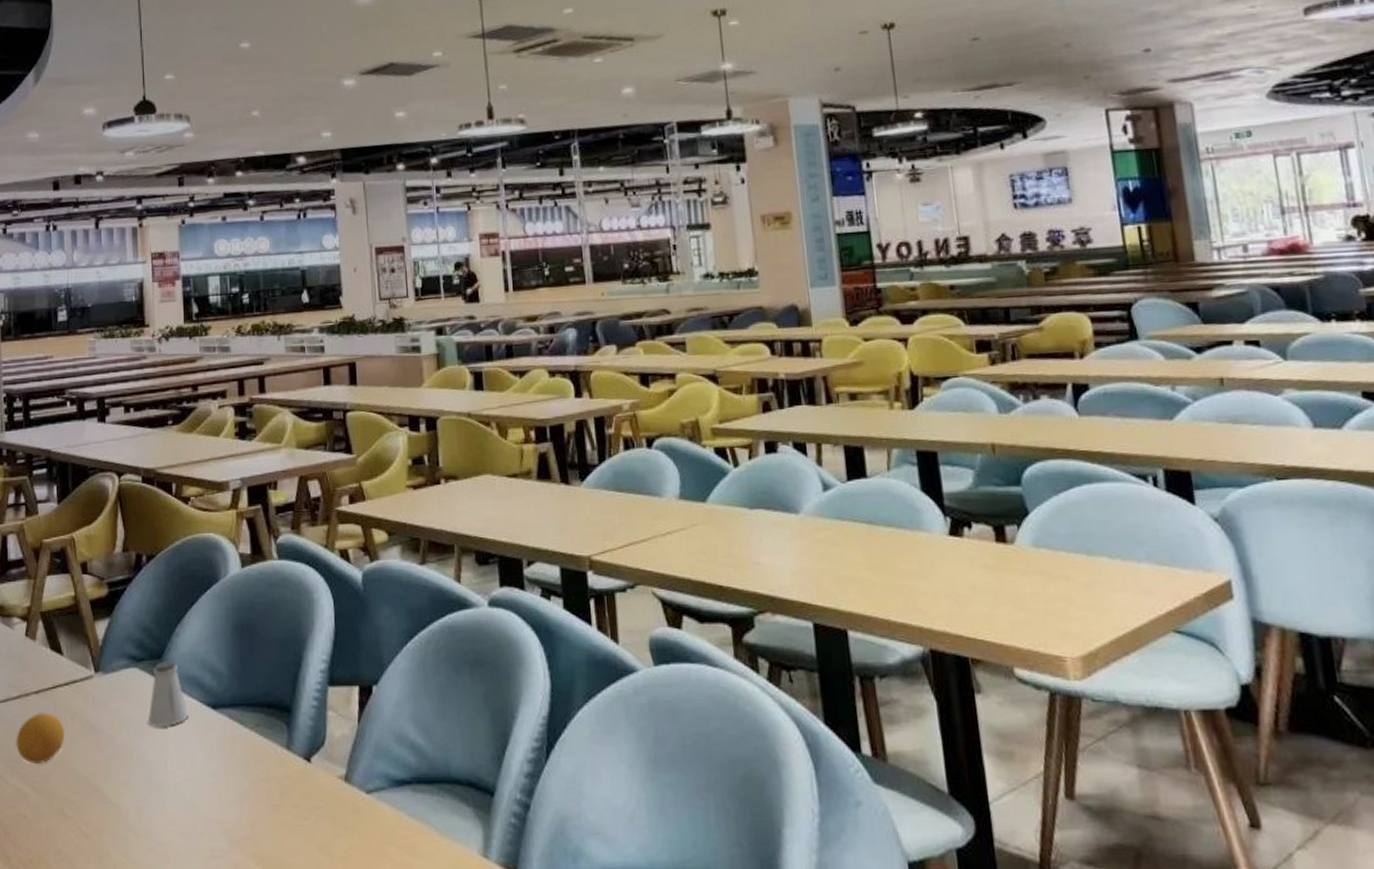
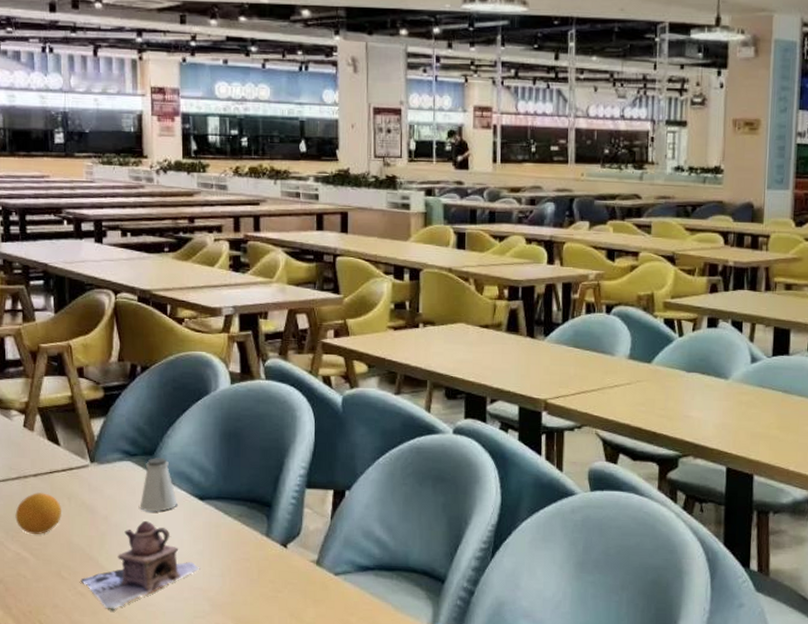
teapot: none [85,738,215,854] -> present [80,520,200,610]

